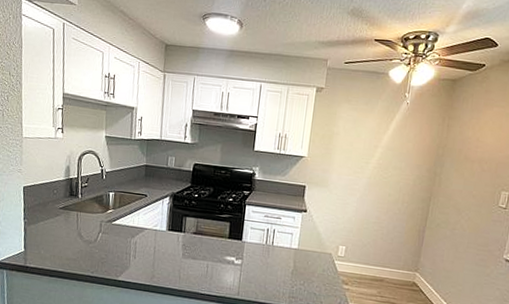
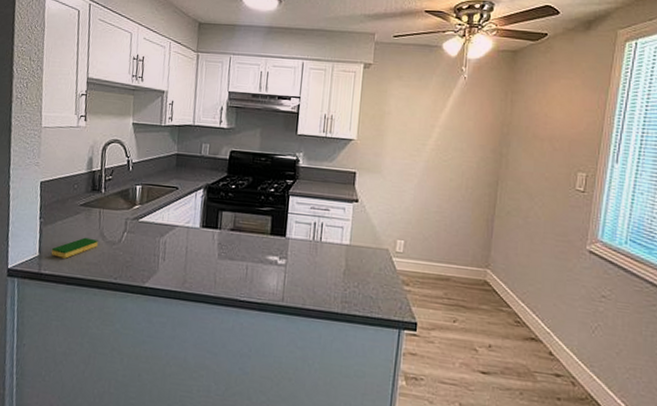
dish sponge: none [35,236,76,254] -> present [51,237,98,259]

